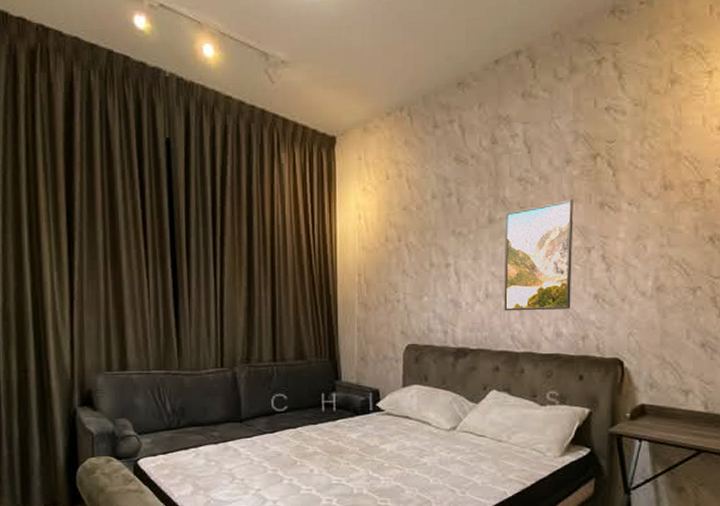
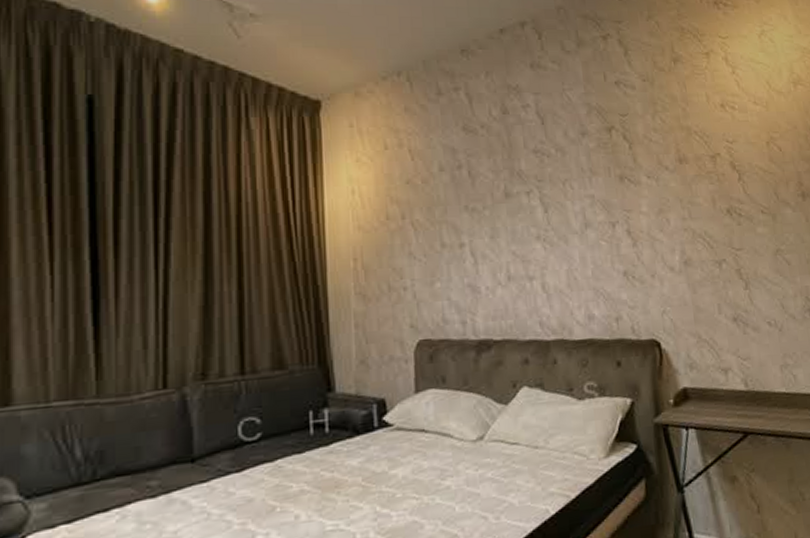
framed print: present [504,198,573,311] -> none [522,171,601,295]

